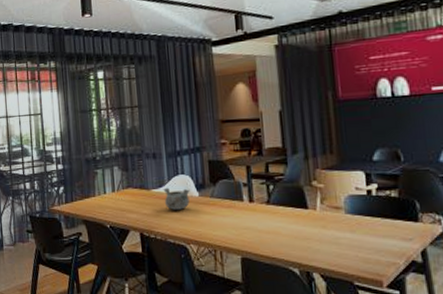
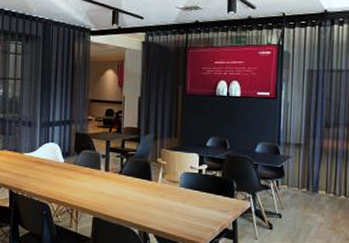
decorative bowl: present [163,187,190,210] -> none [34,152,57,173]

